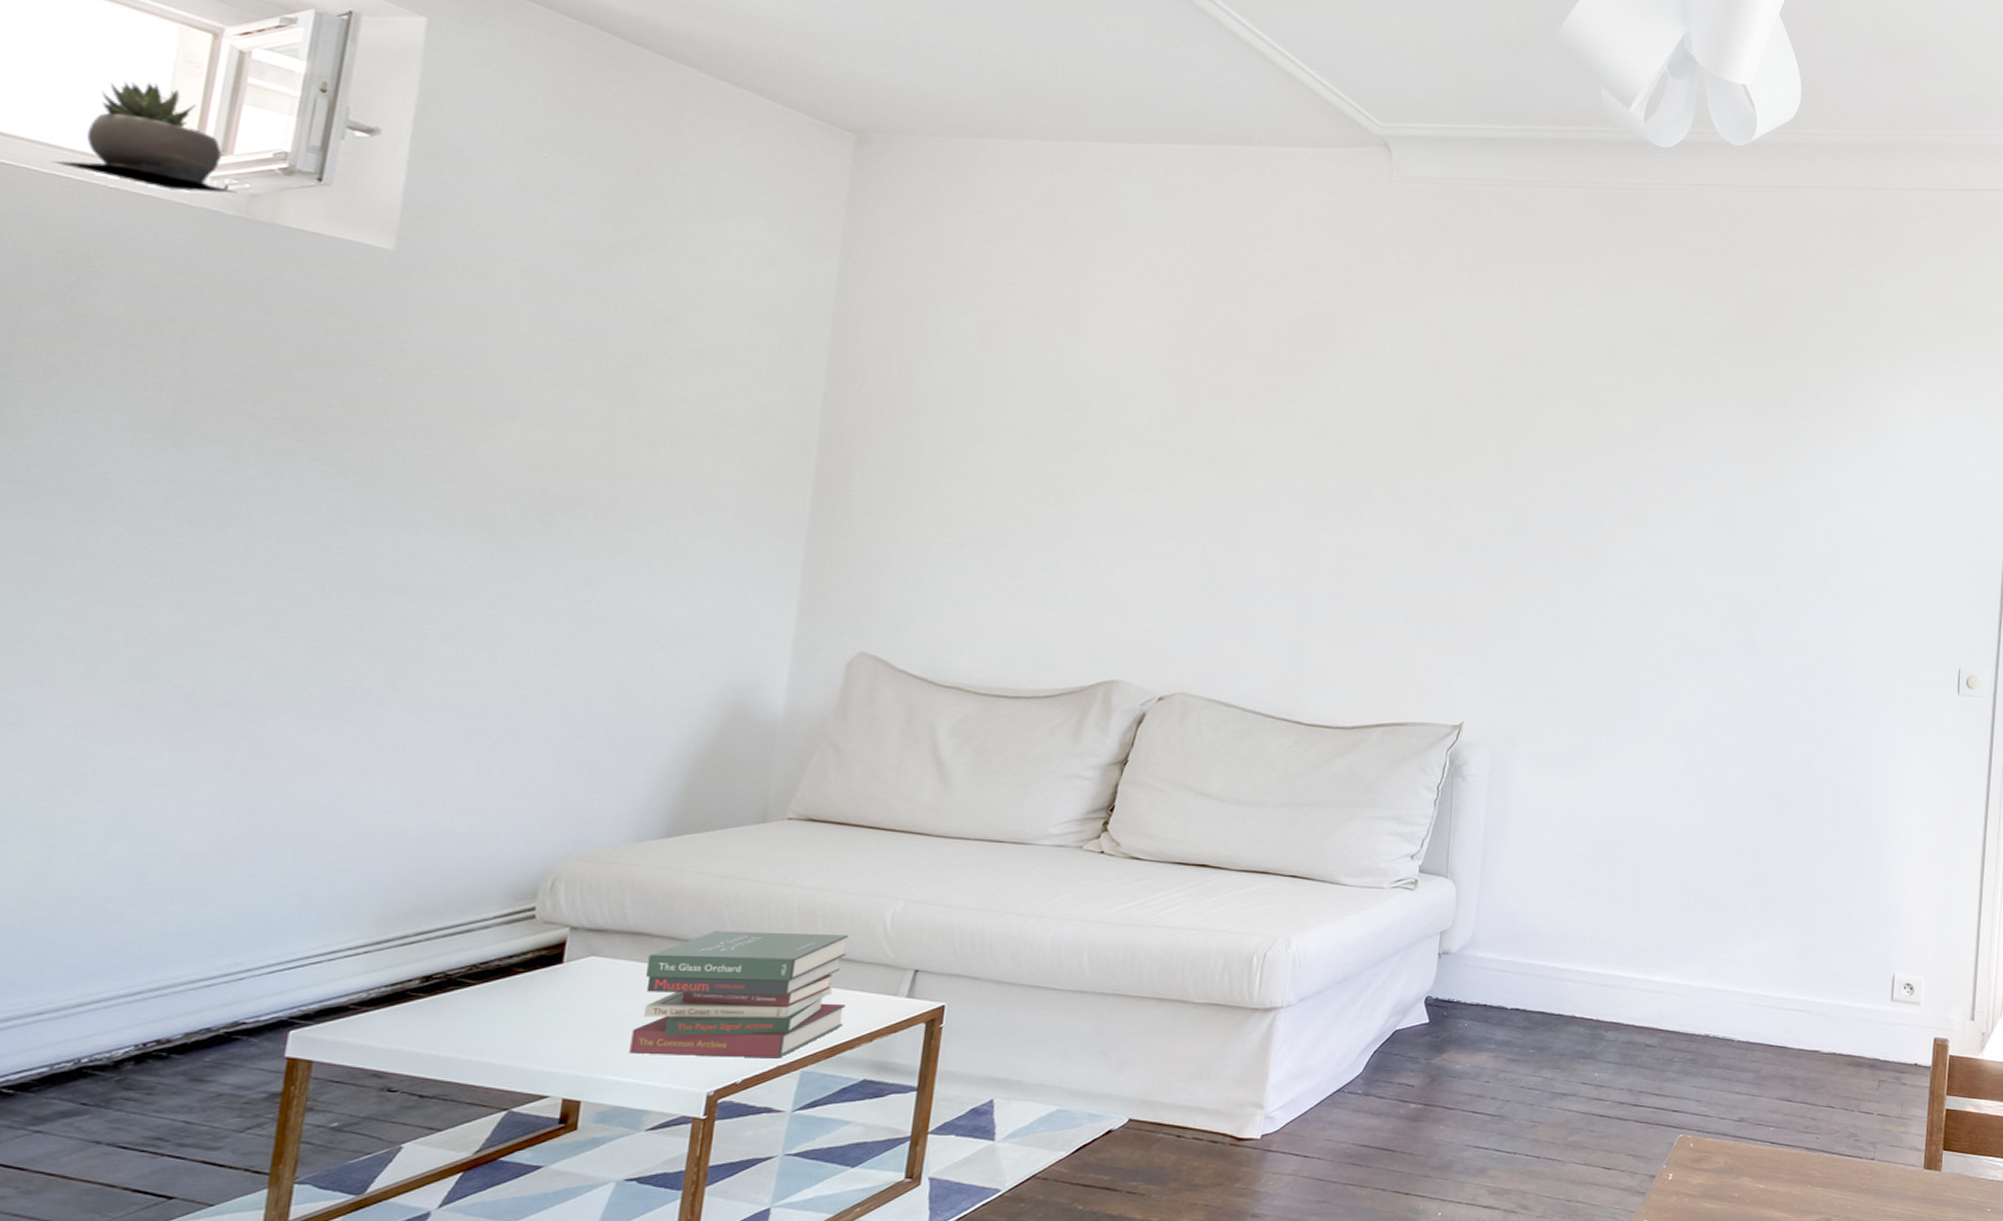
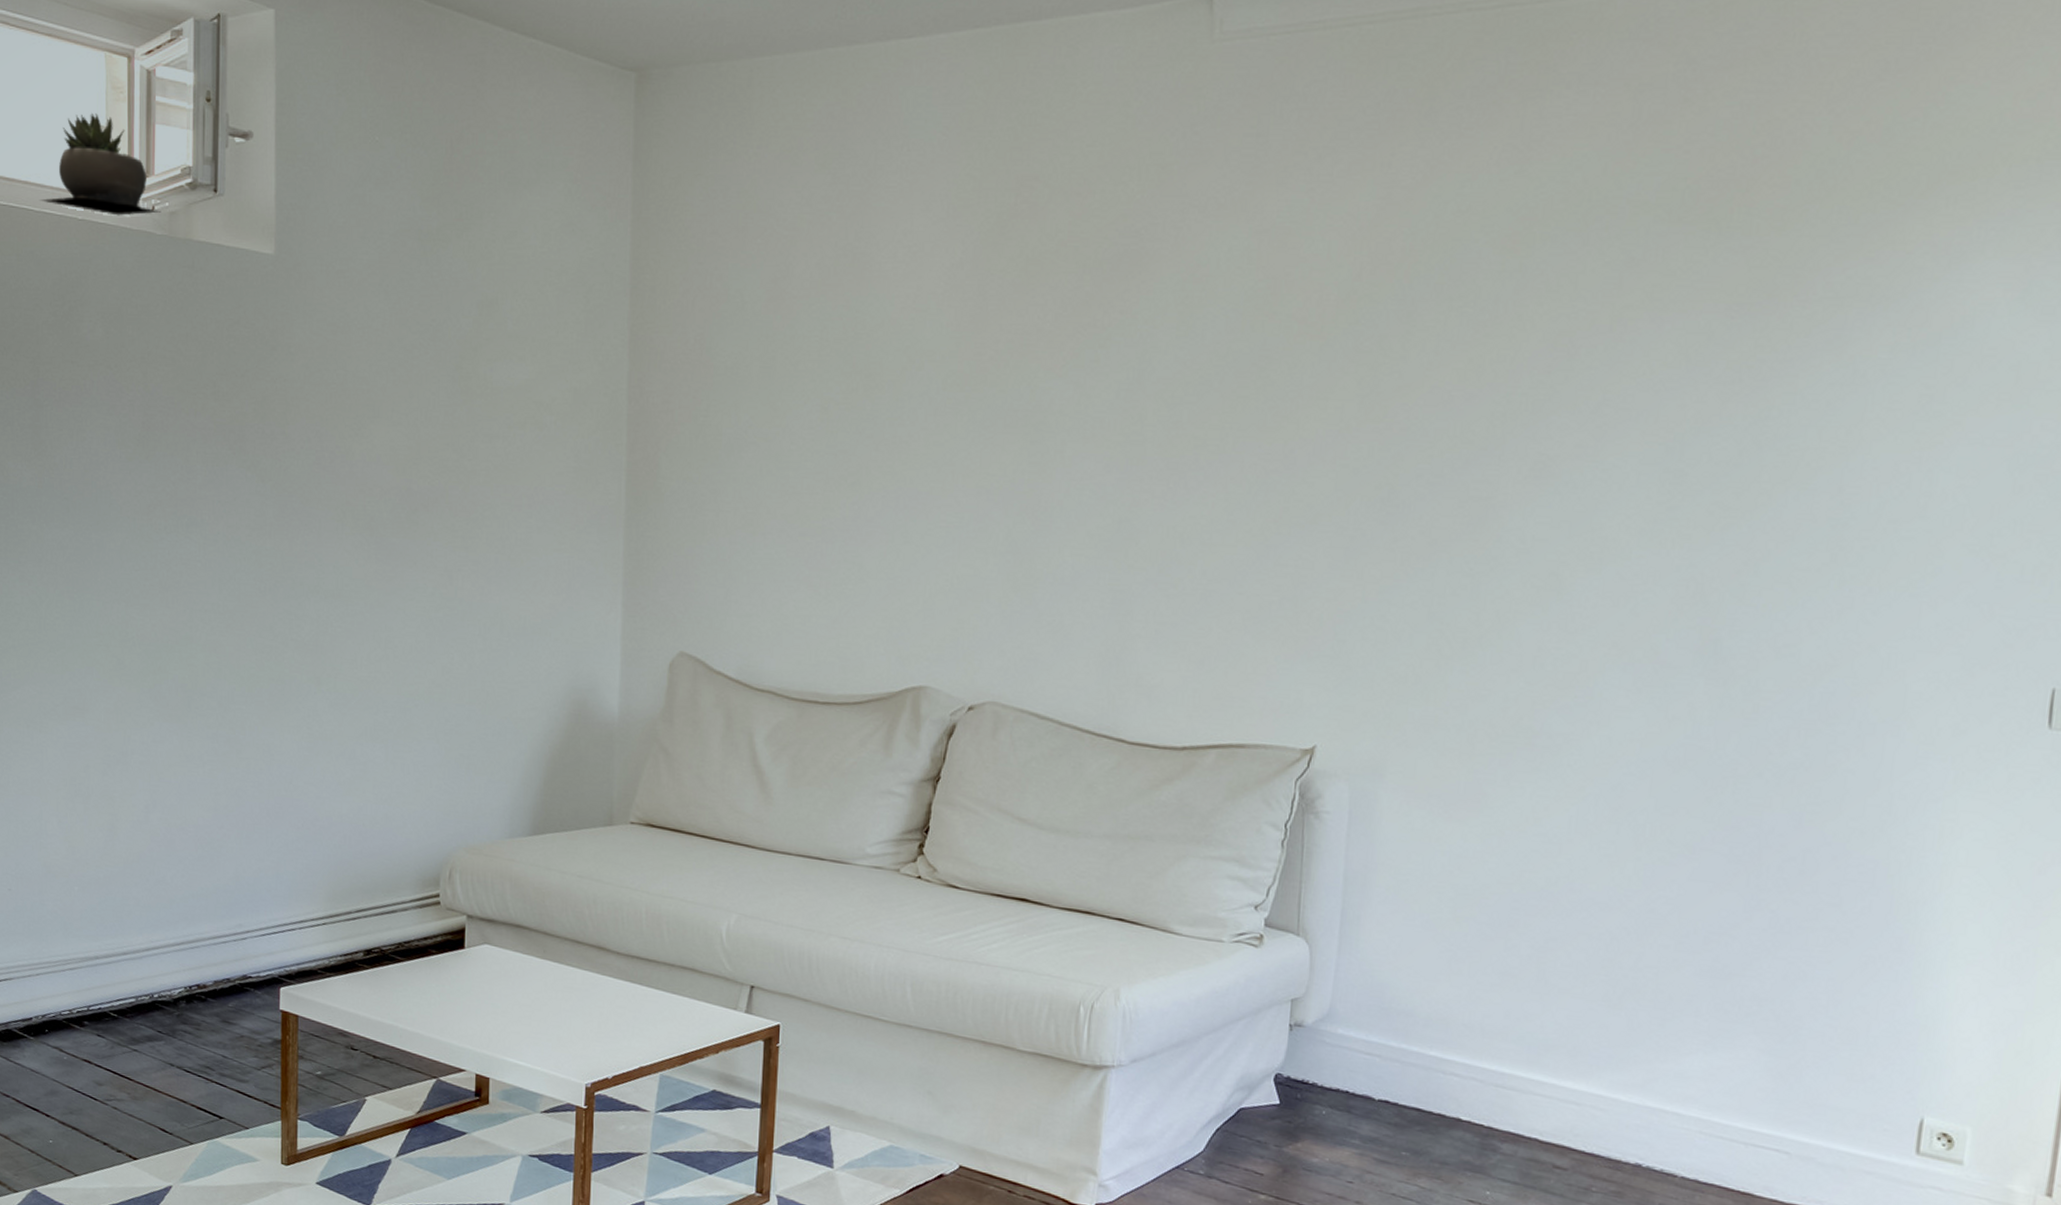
books: present [629,931,849,1059] -> none [522,929,693,1060]

